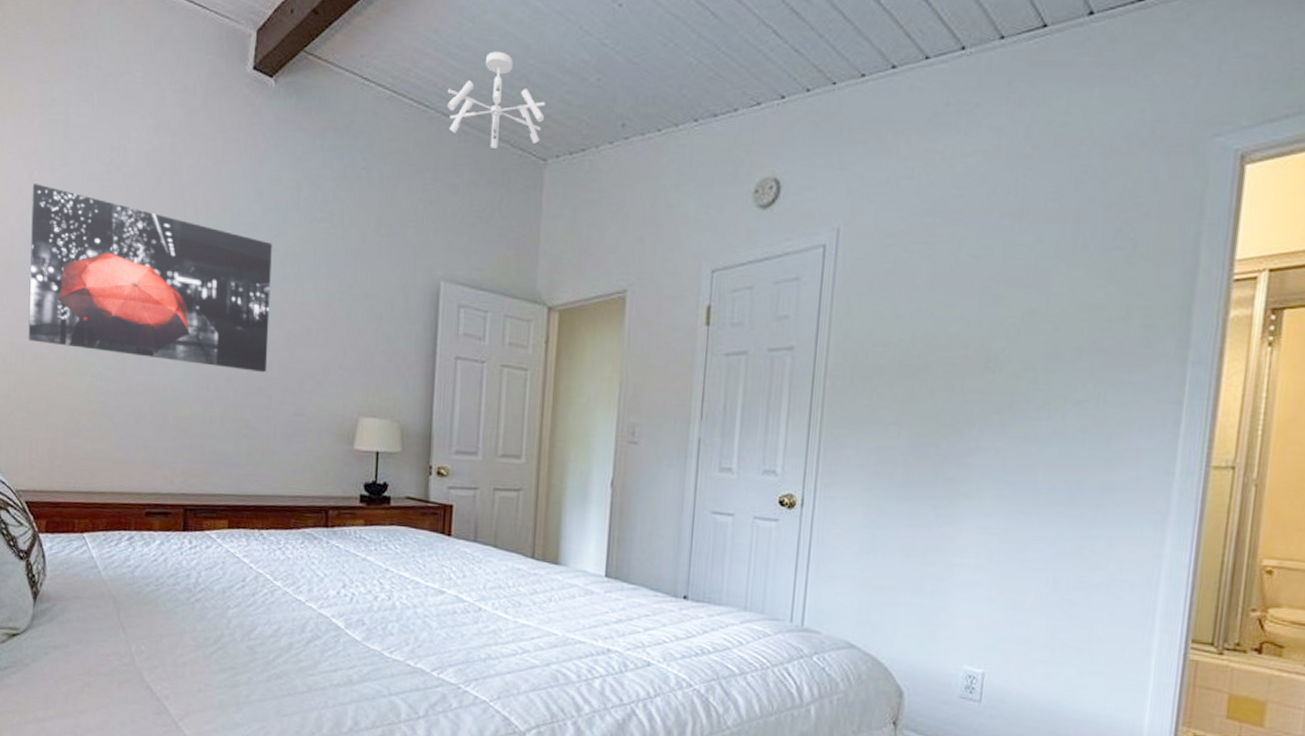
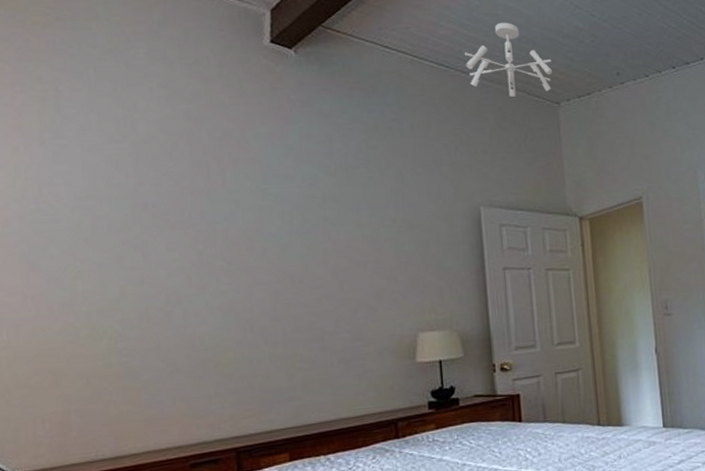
wall art: present [28,184,272,373] -> none [17,158,316,315]

